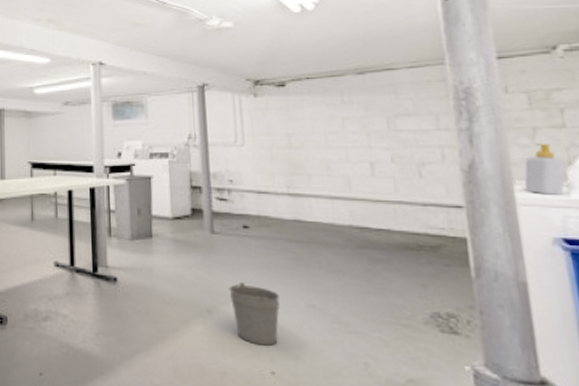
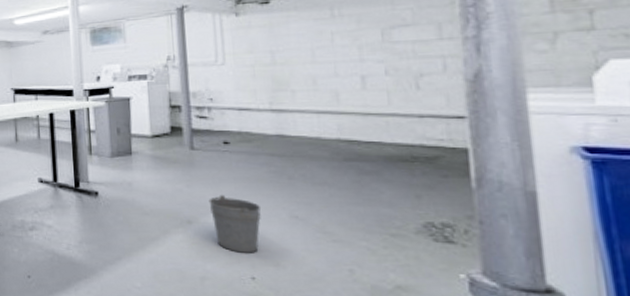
soap bottle: present [524,143,565,195] -> none [539,47,591,102]

